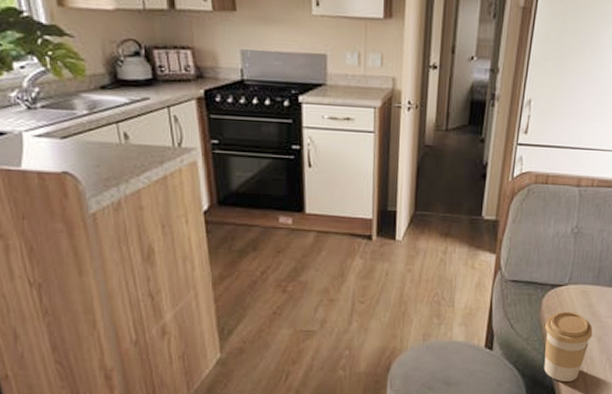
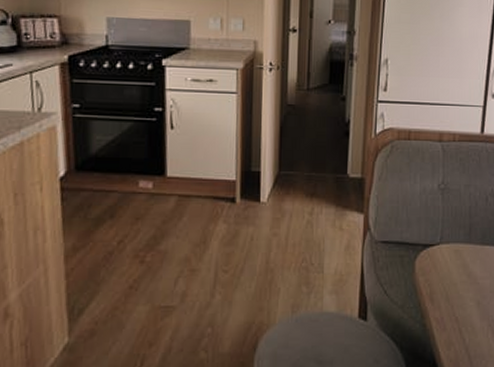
coffee cup: present [544,311,593,381] -> none [420,273,471,354]

